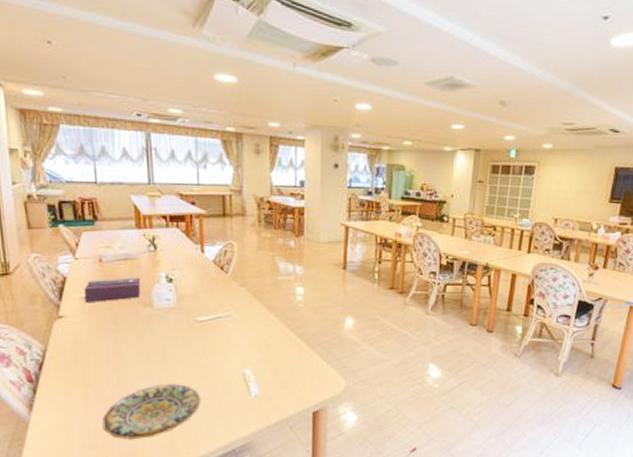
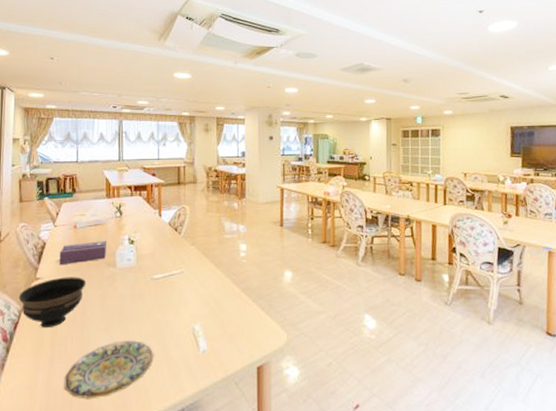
bowl: none [40,316,119,370] -> present [18,277,87,328]

